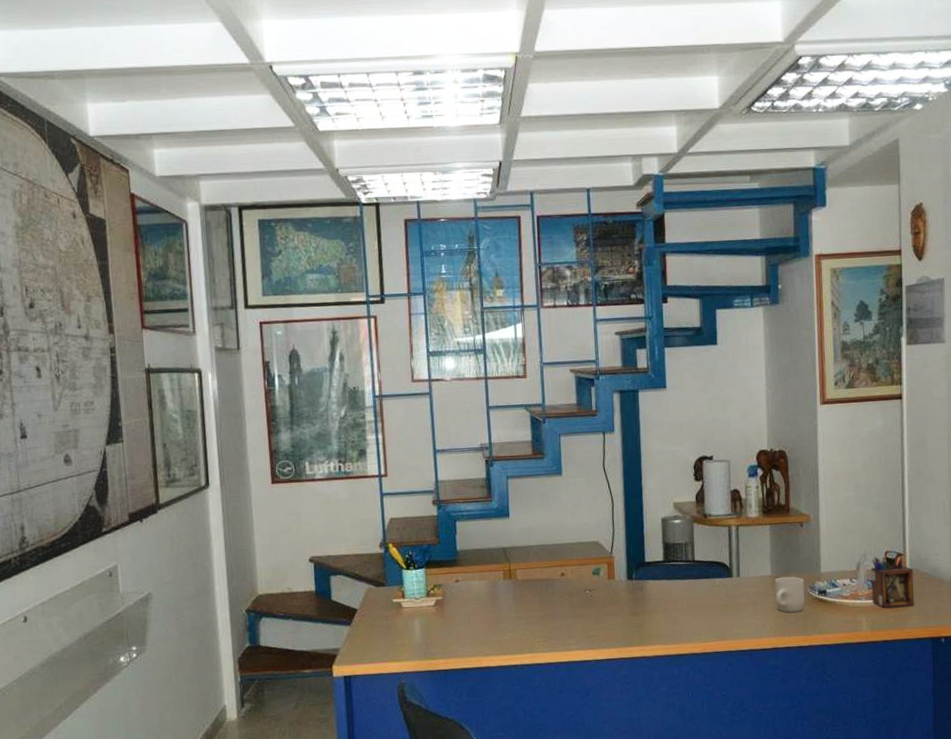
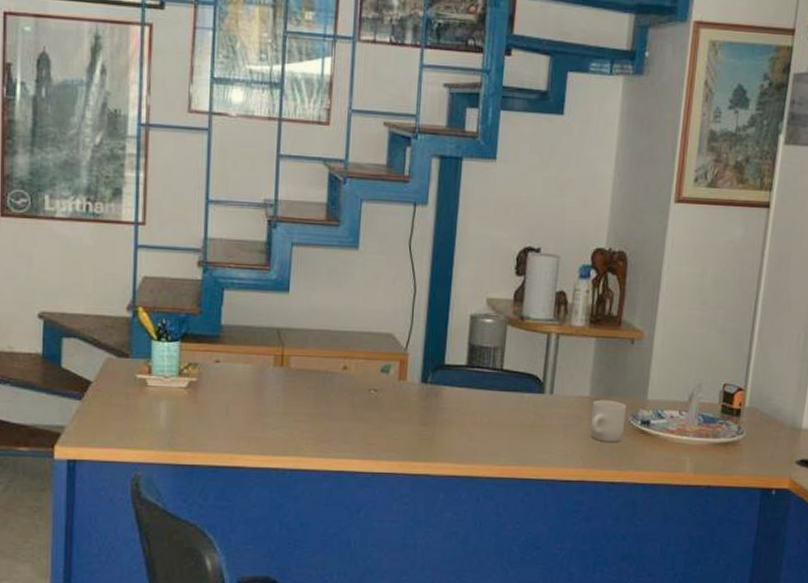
desk organizer: present [870,552,914,609] -> none [700,386,753,450]

